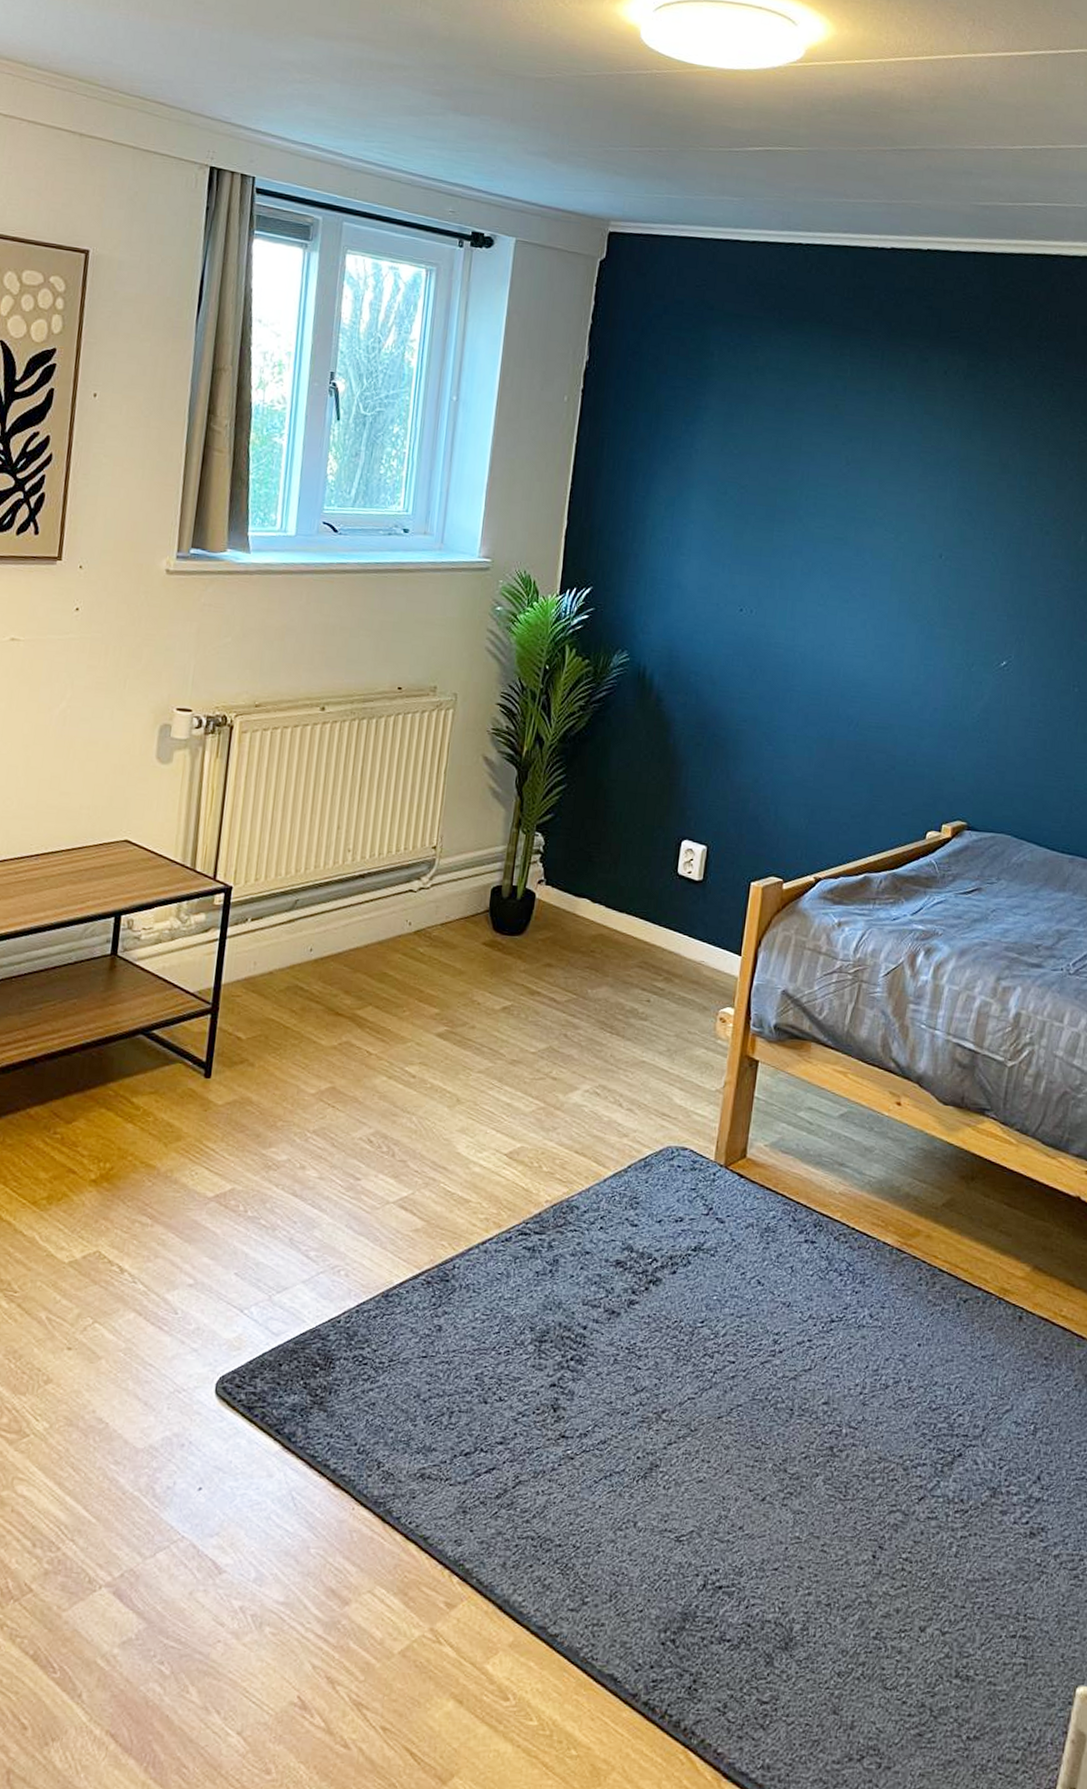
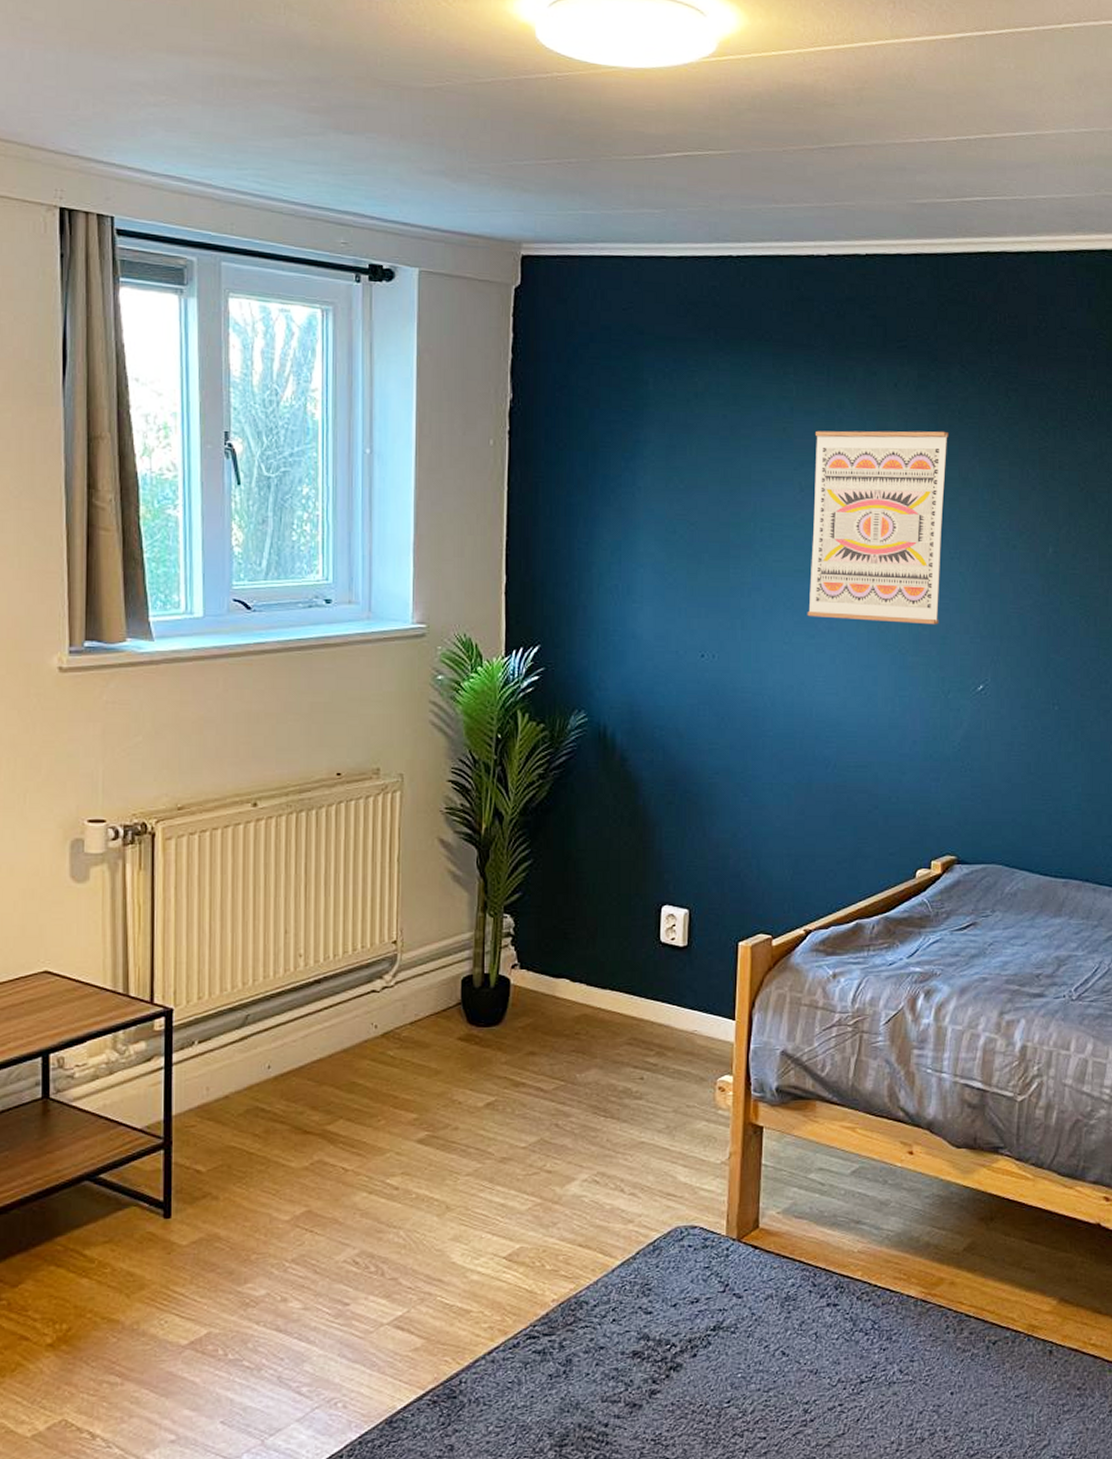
wall art: none [843,409,992,600] -> present [807,430,948,625]

